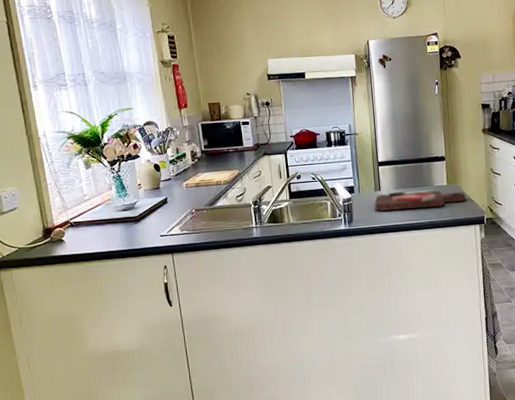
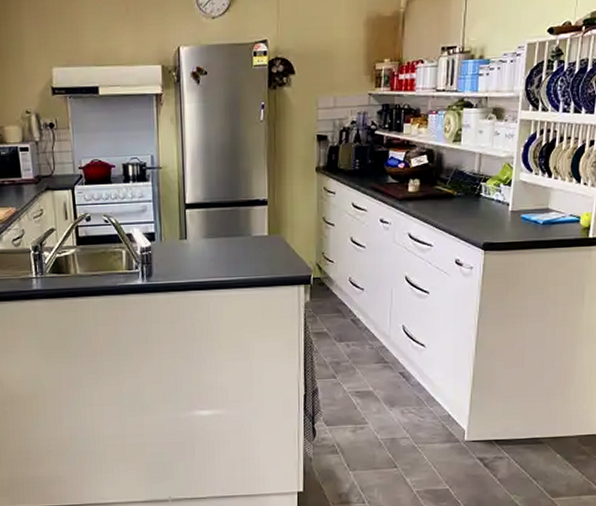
cutting board: present [374,189,466,211] -> none [178,240,291,264]

